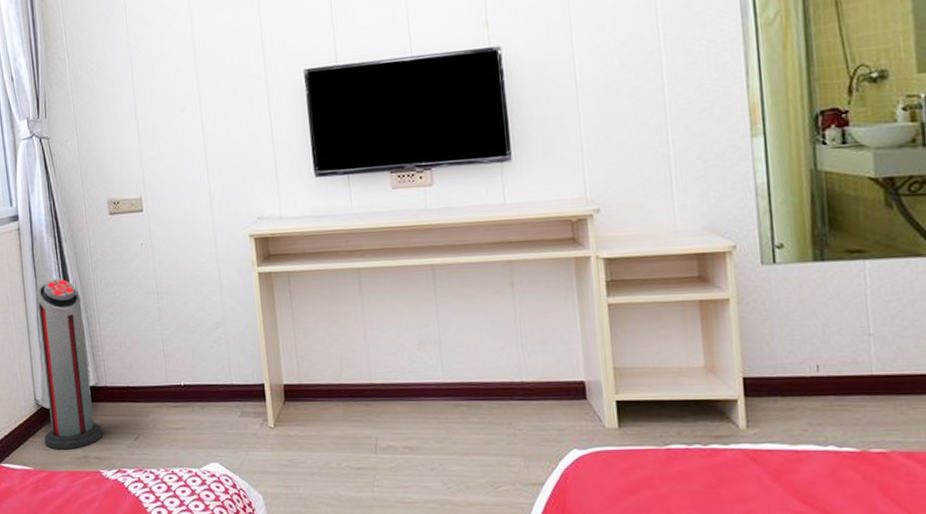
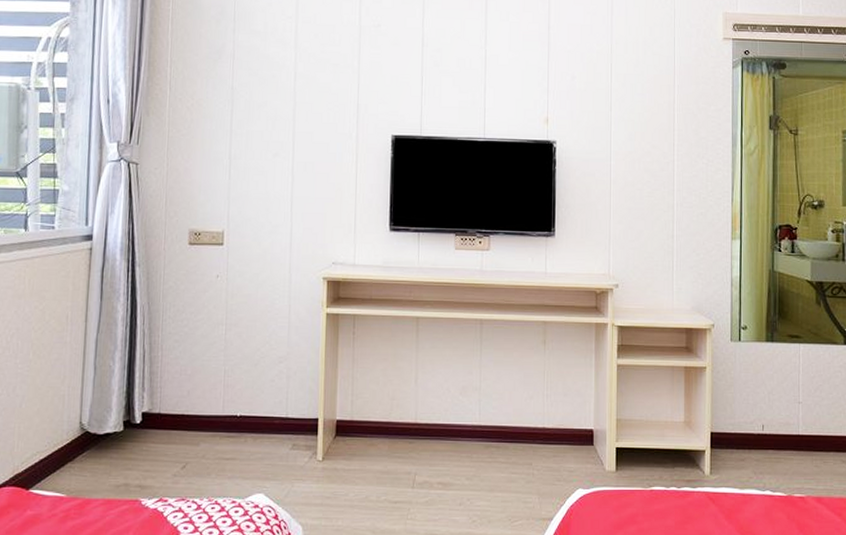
air purifier: present [36,278,104,450] -> none [83,302,150,477]

